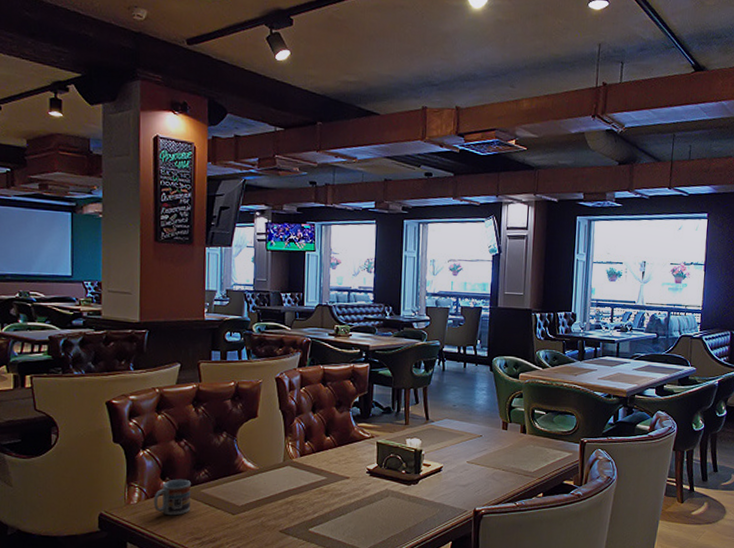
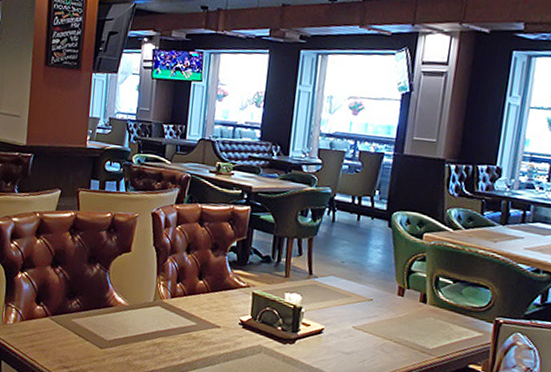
cup: present [153,479,191,516] -> none [27,305,63,341]

